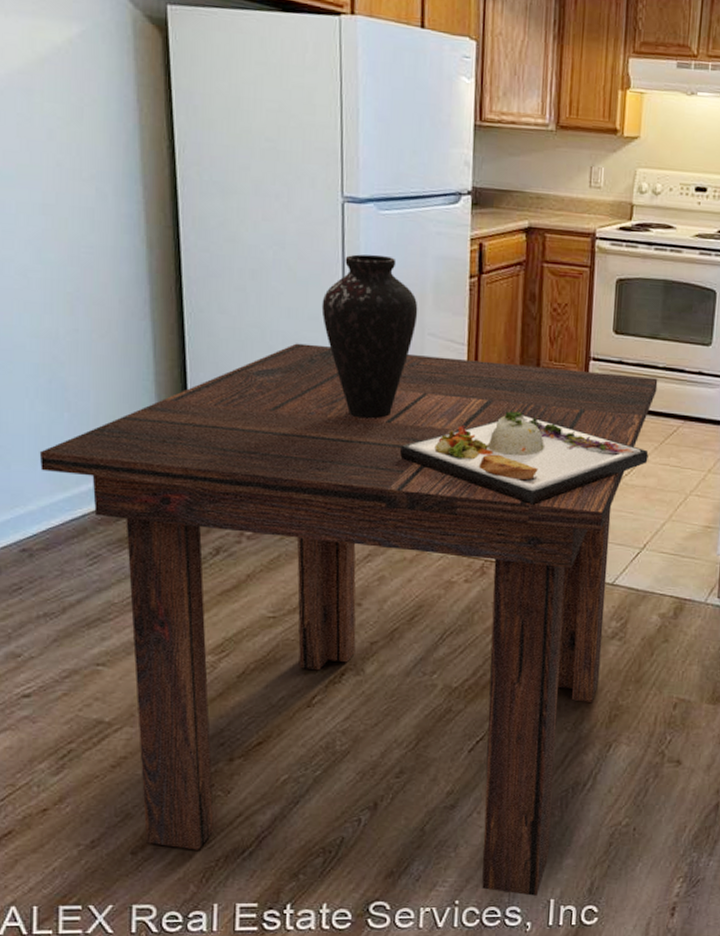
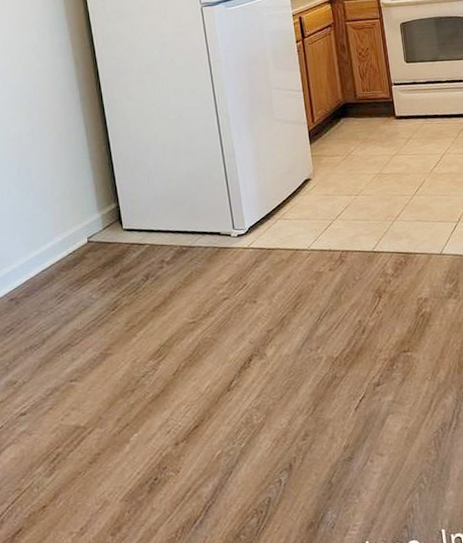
dining table: present [39,343,658,896] -> none [16,89,446,529]
vase: present [321,254,418,419] -> none [196,38,265,159]
dinner plate: present [400,411,649,506] -> none [267,133,449,203]

